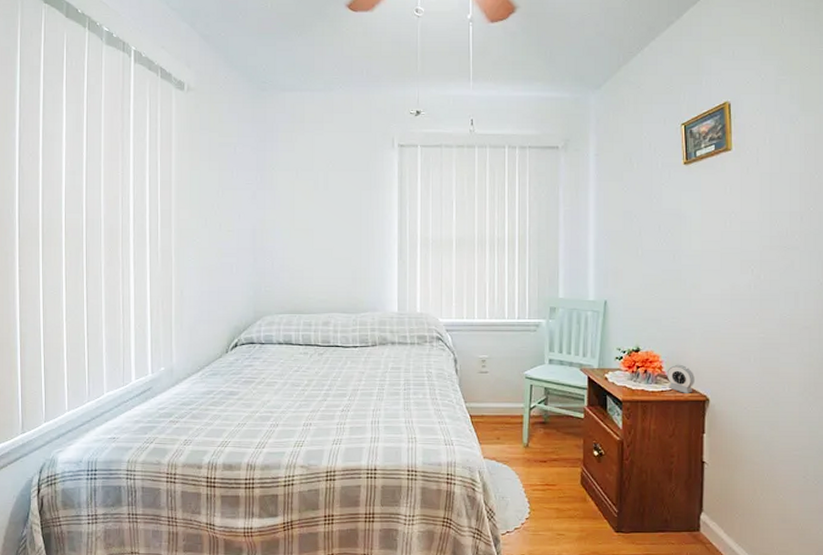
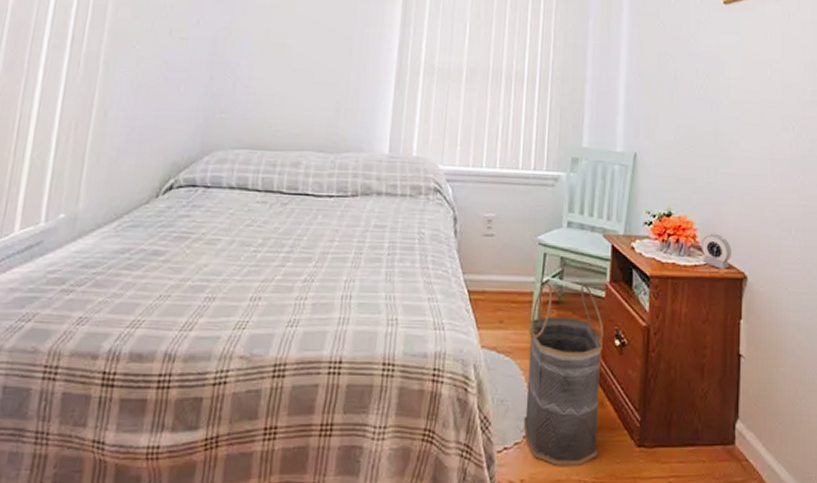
basket: none [521,408,585,545] -> present [523,282,605,466]

